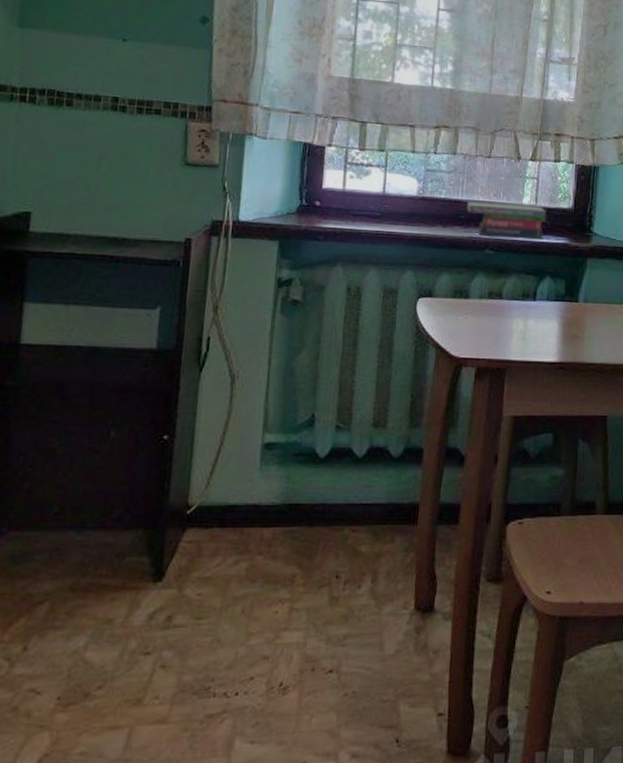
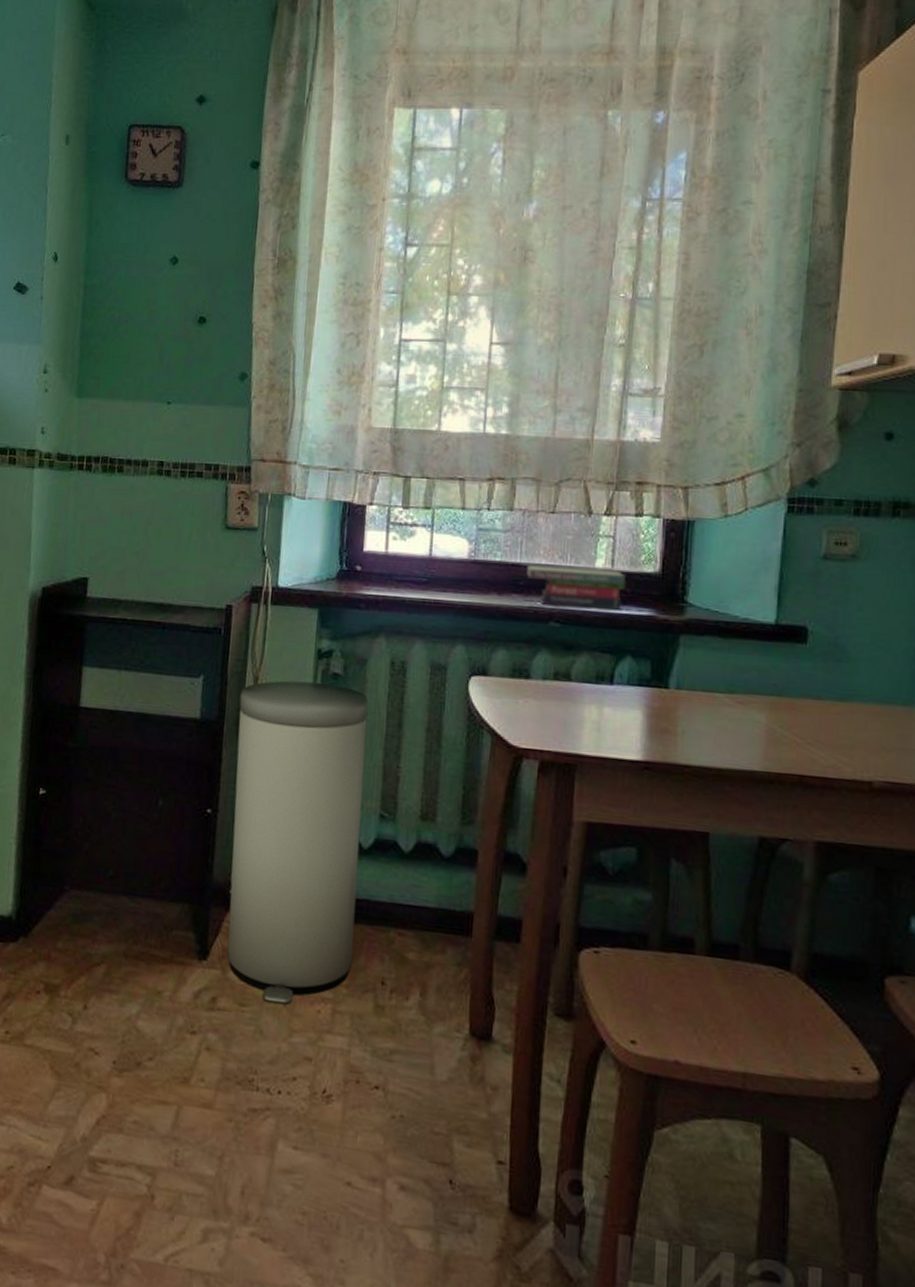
pedal bin: none [184,308,326,613] -> present [227,680,369,1006]

